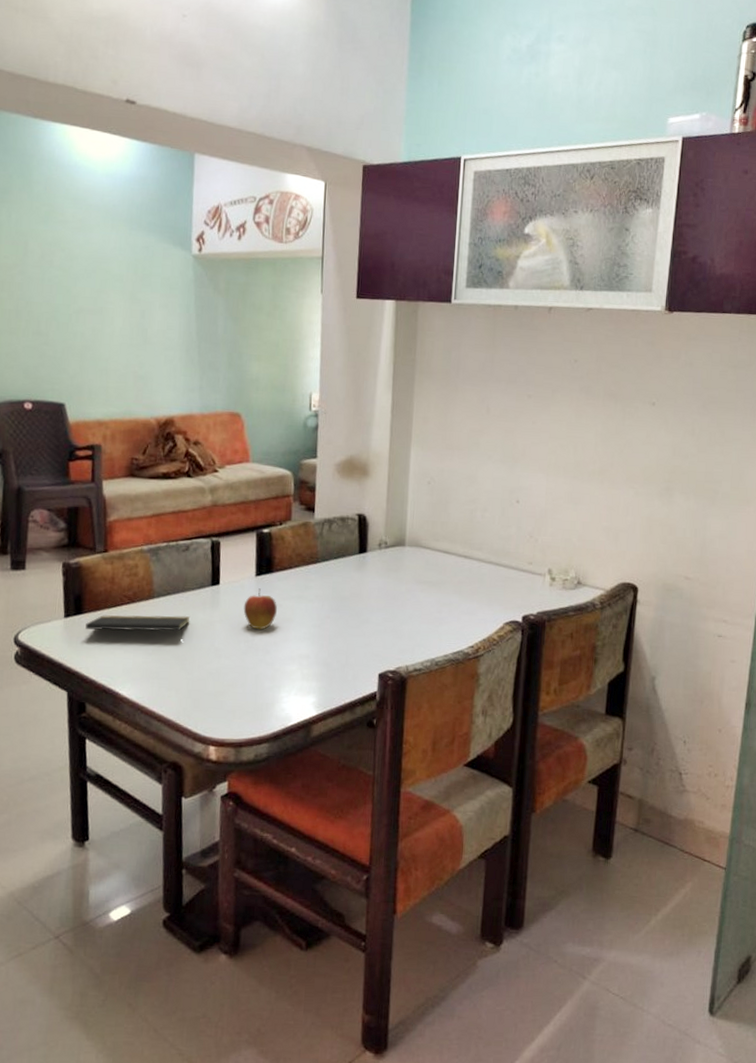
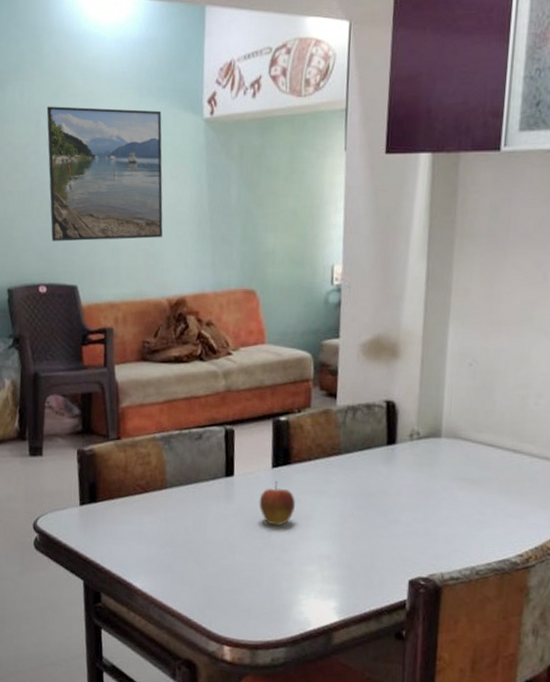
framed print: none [35,230,153,362] -> present [46,106,163,242]
notepad: present [85,615,190,639] -> none [100,504,204,532]

